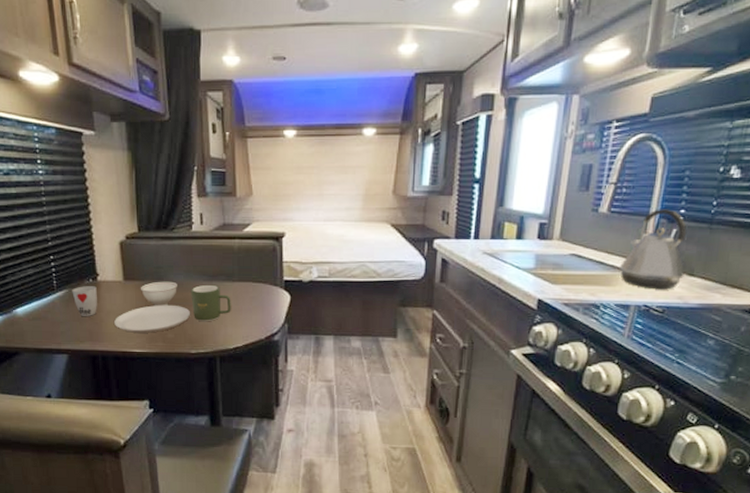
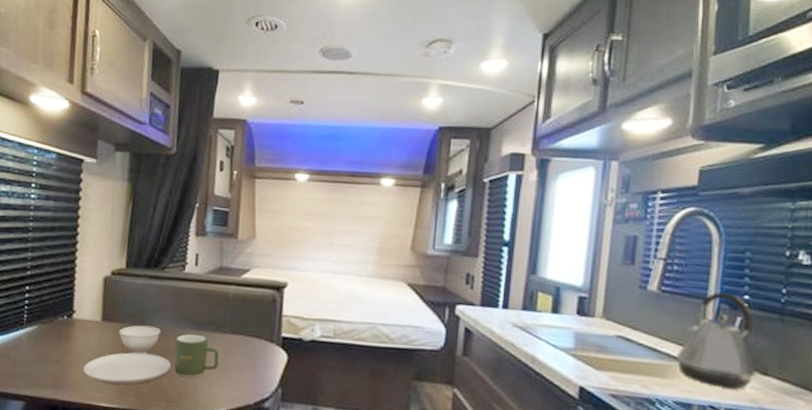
cup: present [72,286,98,316] -> none [42,323,71,359]

